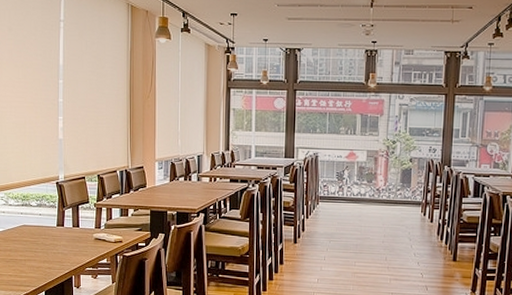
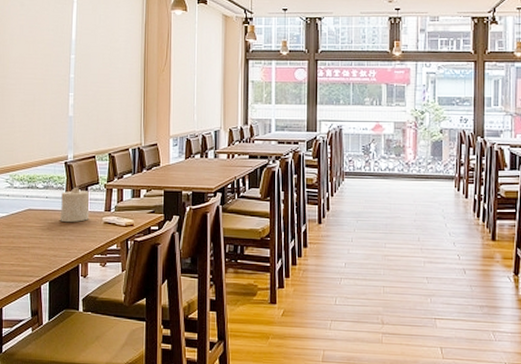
candle: none [53,205,81,238] -> present [60,187,90,223]

